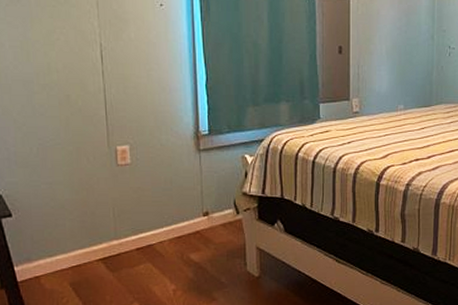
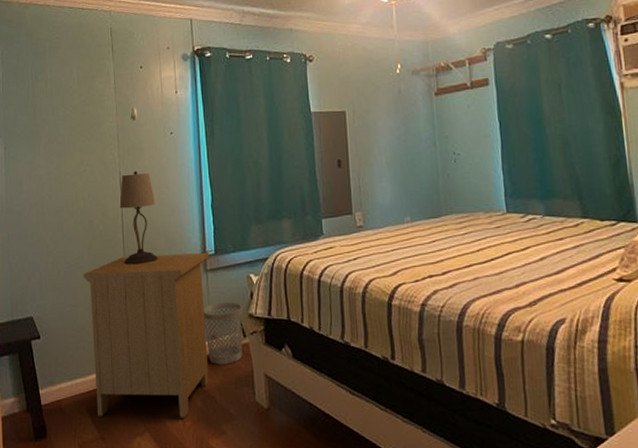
nightstand: none [60,133,201,290] -> present [83,253,209,418]
table lamp: none [101,44,146,143] -> present [119,171,158,265]
wastebasket: none [195,181,237,239] -> present [203,302,243,365]

